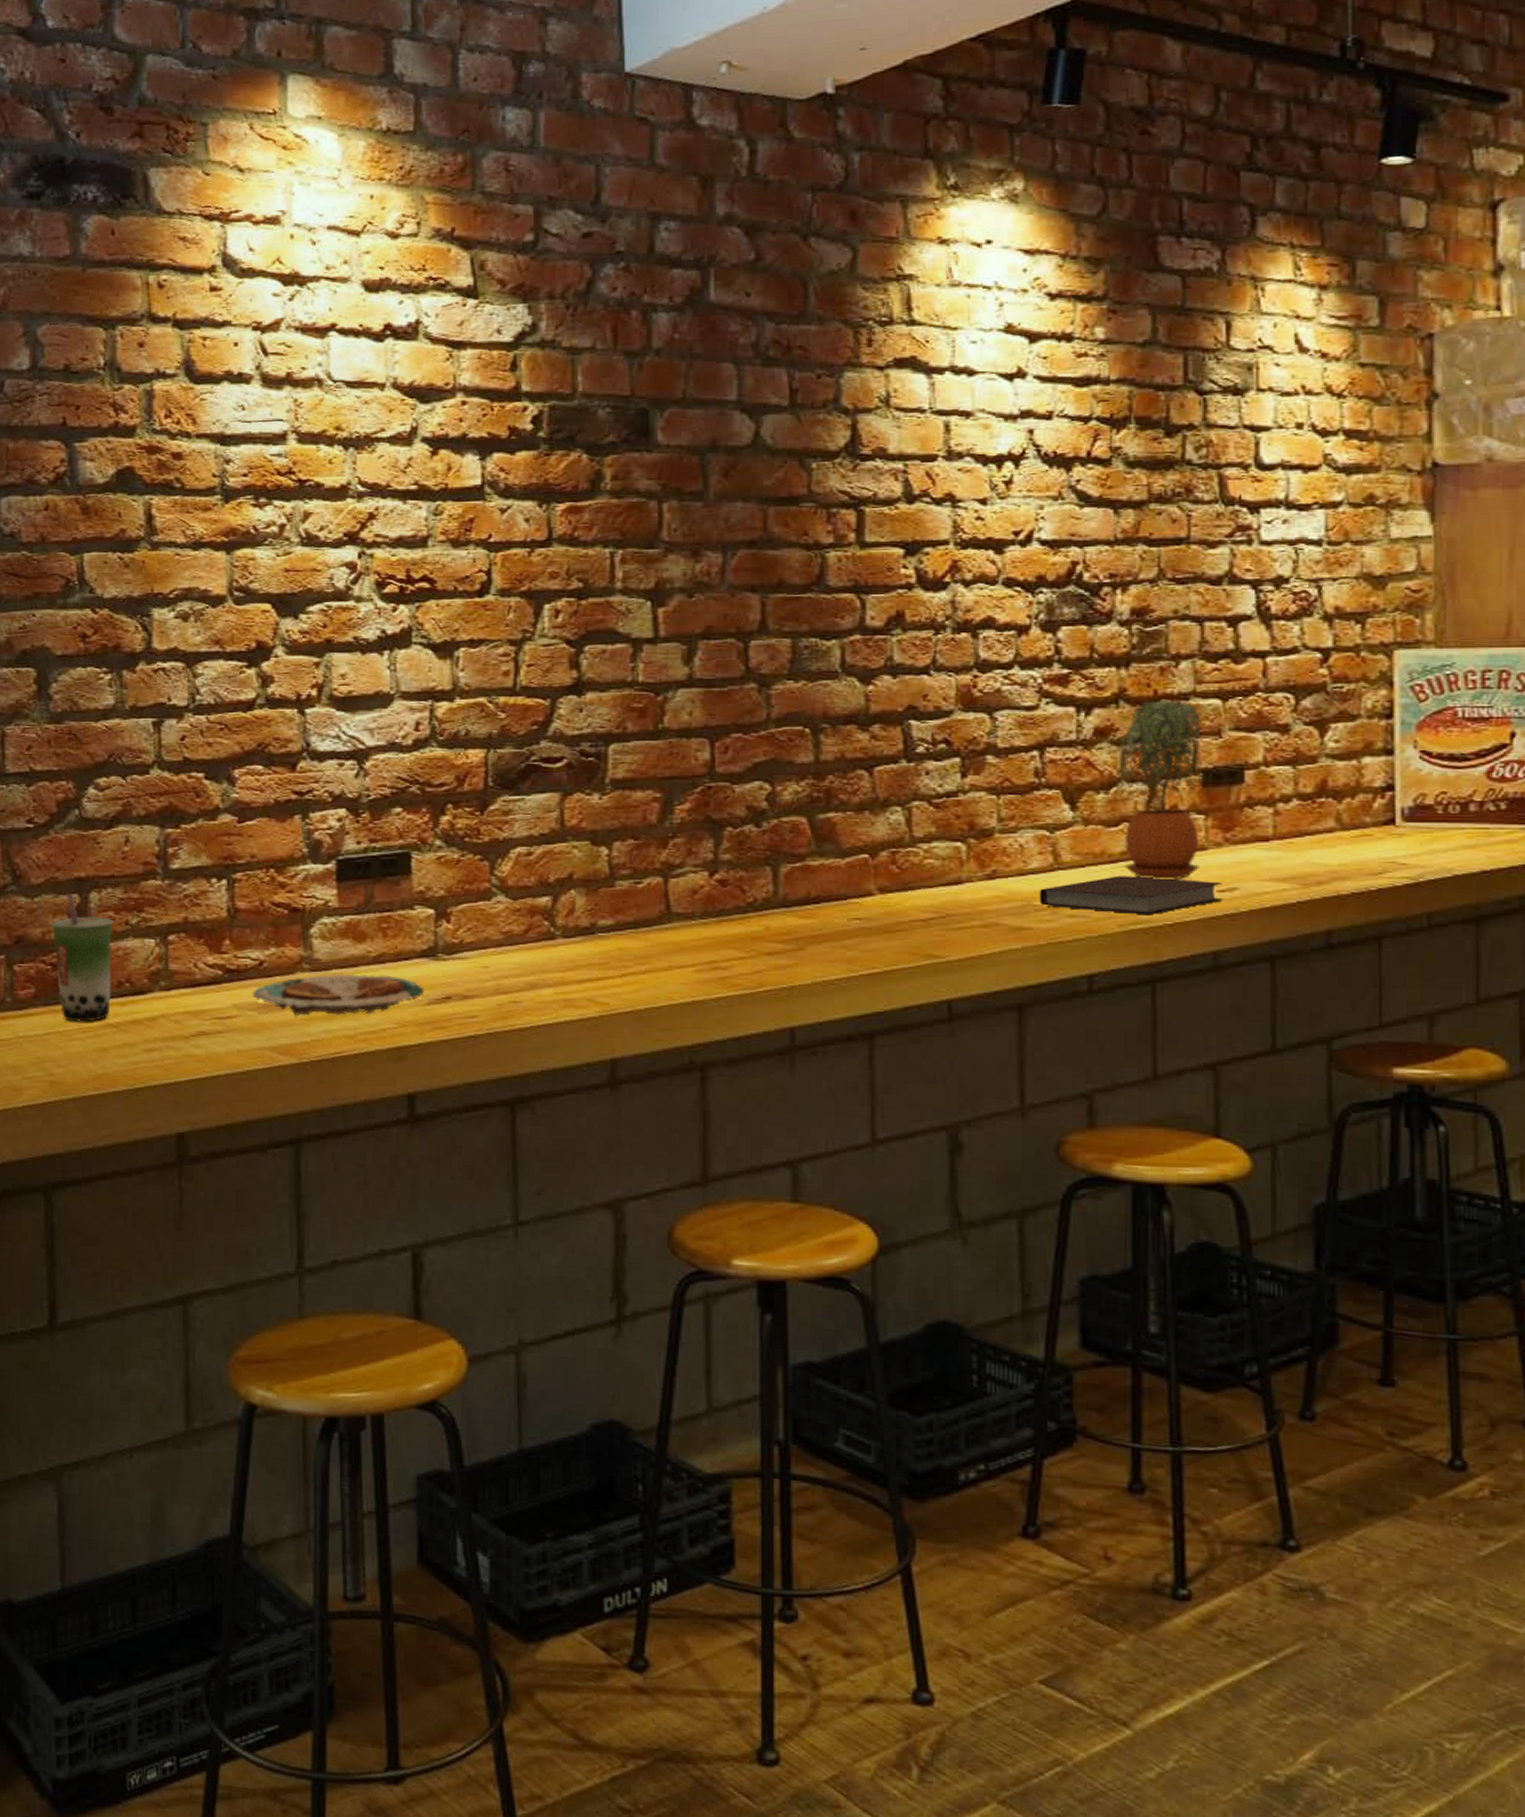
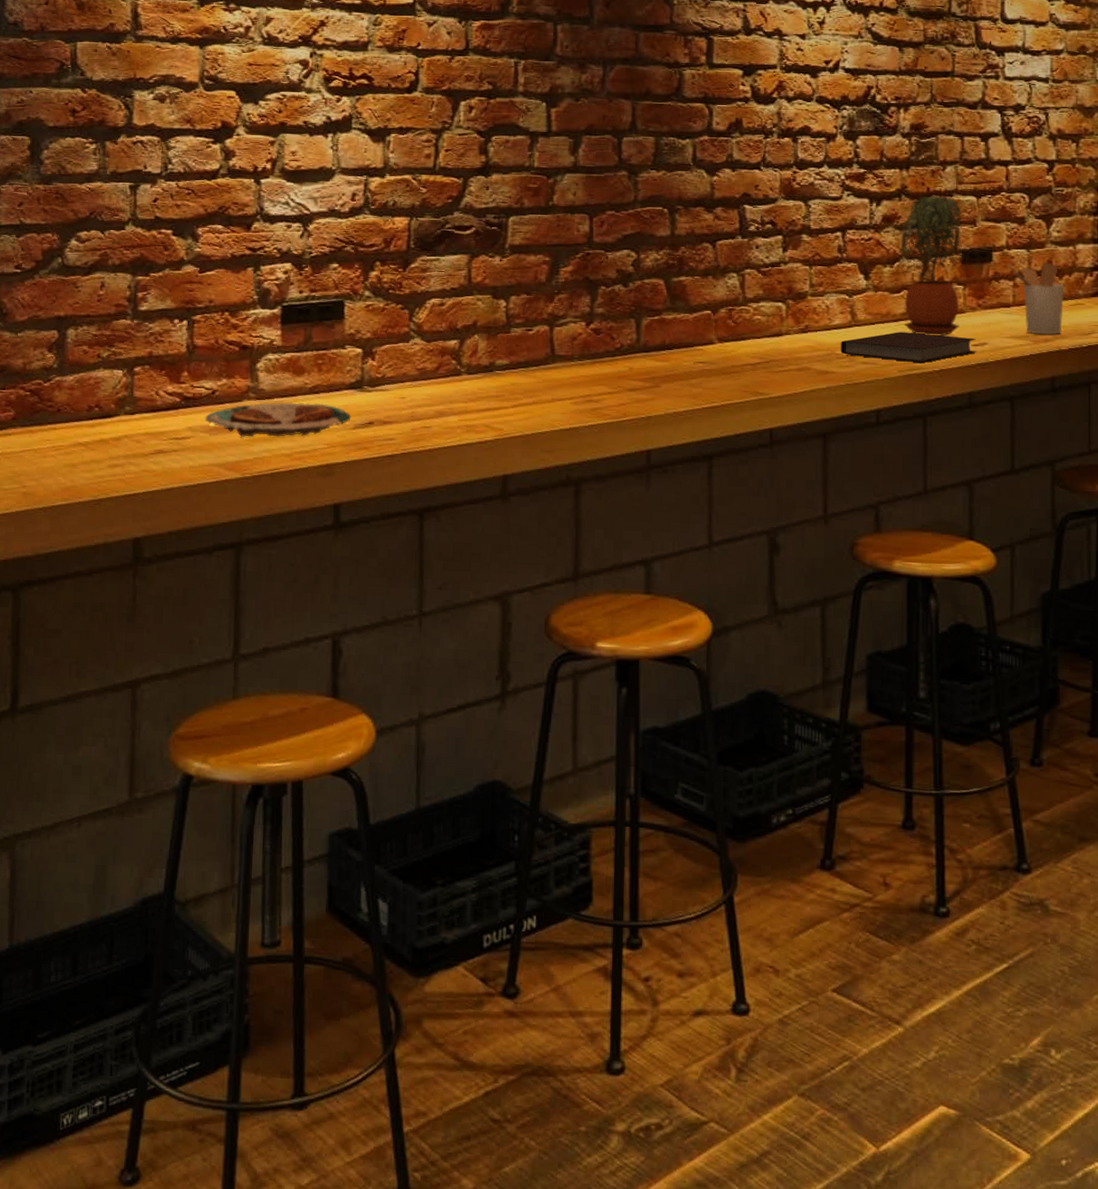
beverage cup: present [50,893,114,1022] -> none [31,330,88,441]
utensil holder: none [1264,782,1345,875] -> present [1006,262,1065,334]

